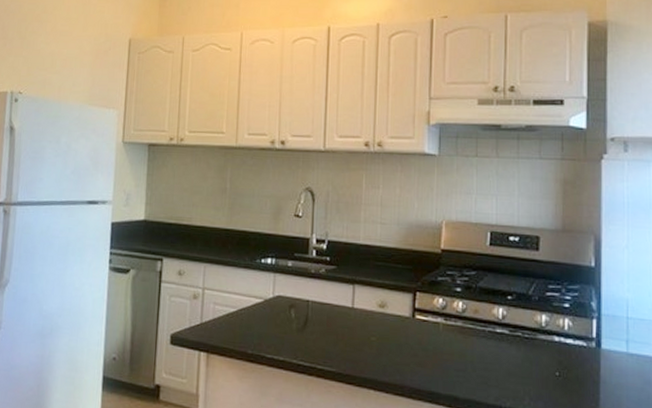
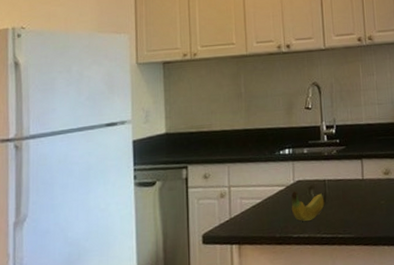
fruit: none [267,307,306,343] -> present [291,191,325,221]

